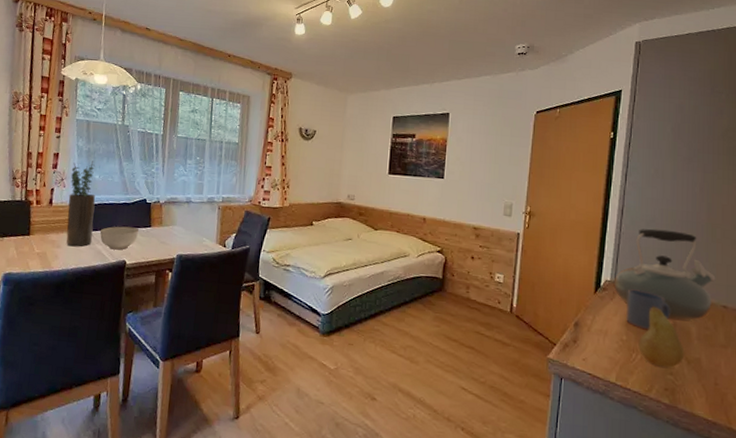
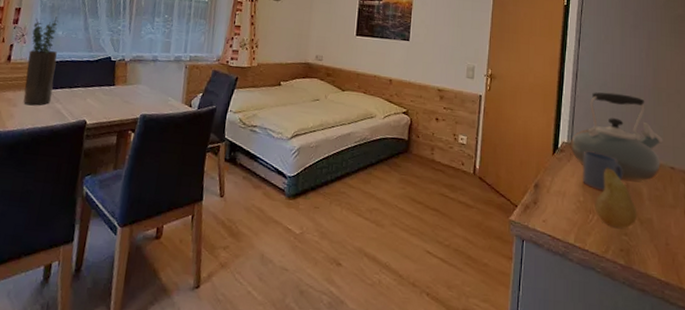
bowl: present [99,226,139,250] -> none [60,84,101,110]

